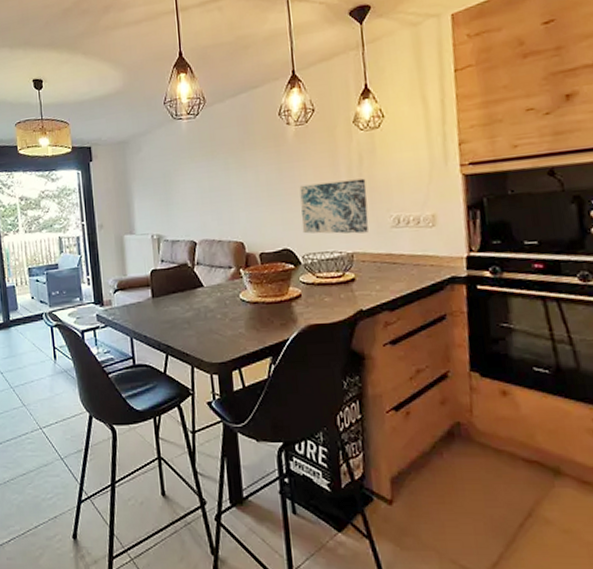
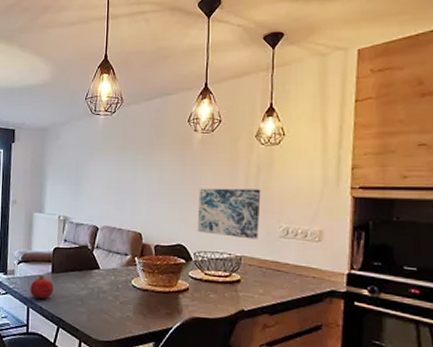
fruit: none [131,301,157,327] -> present [30,275,54,299]

